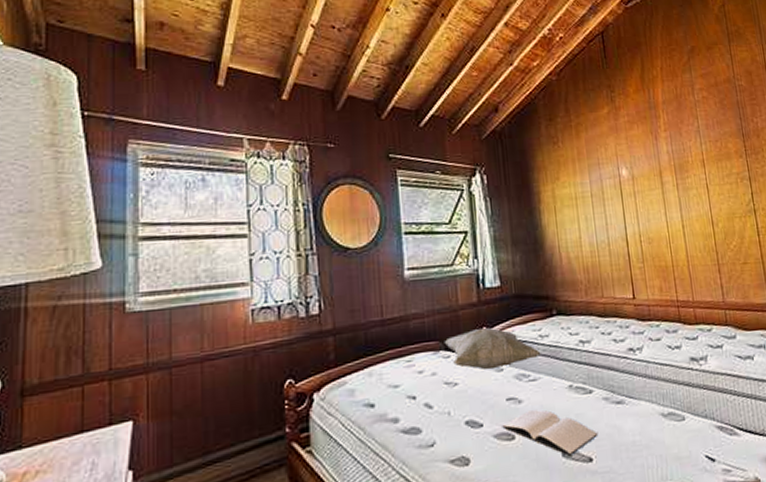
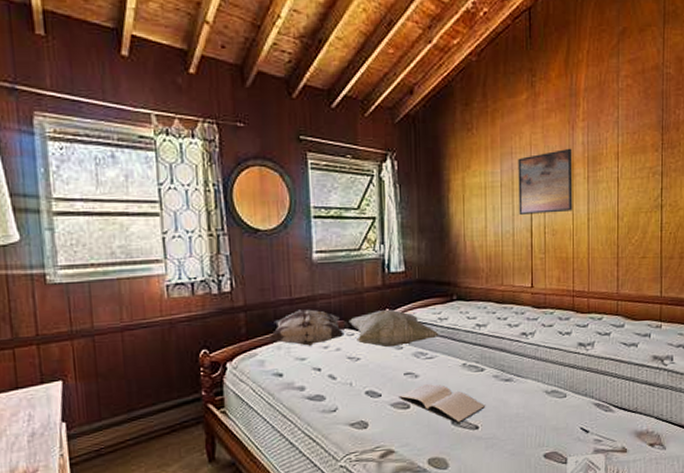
decorative pillow: none [359,330,440,373] -> present [268,309,345,347]
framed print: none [606,157,666,225] -> present [518,148,573,216]

